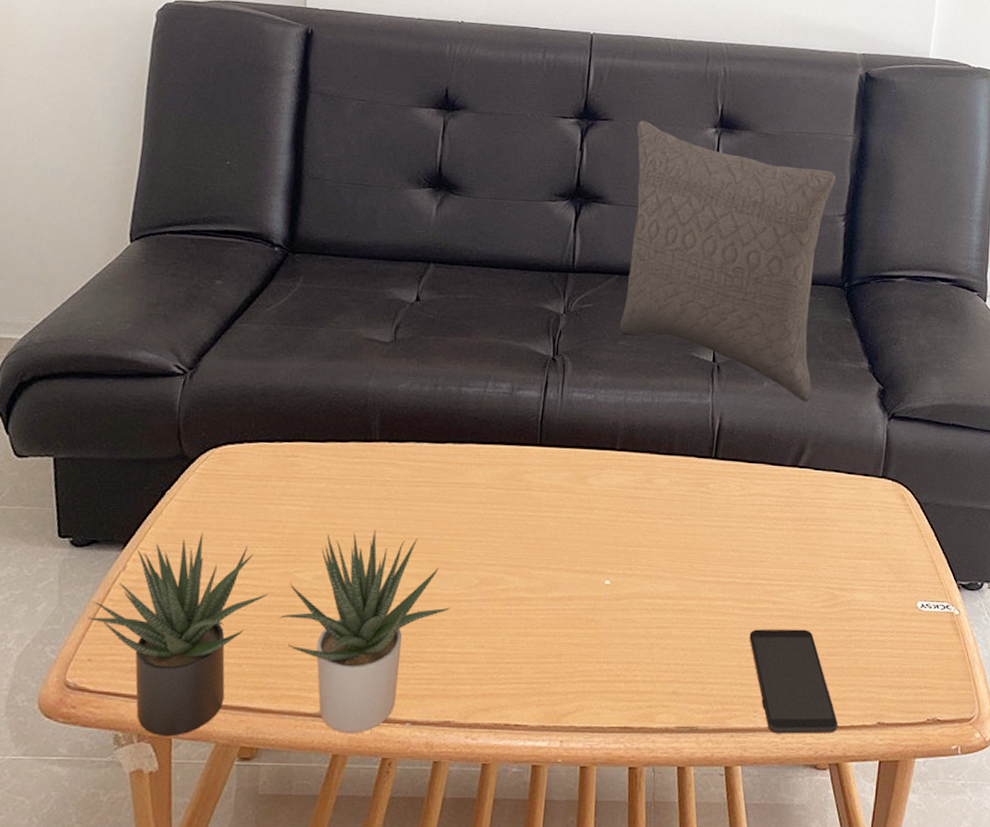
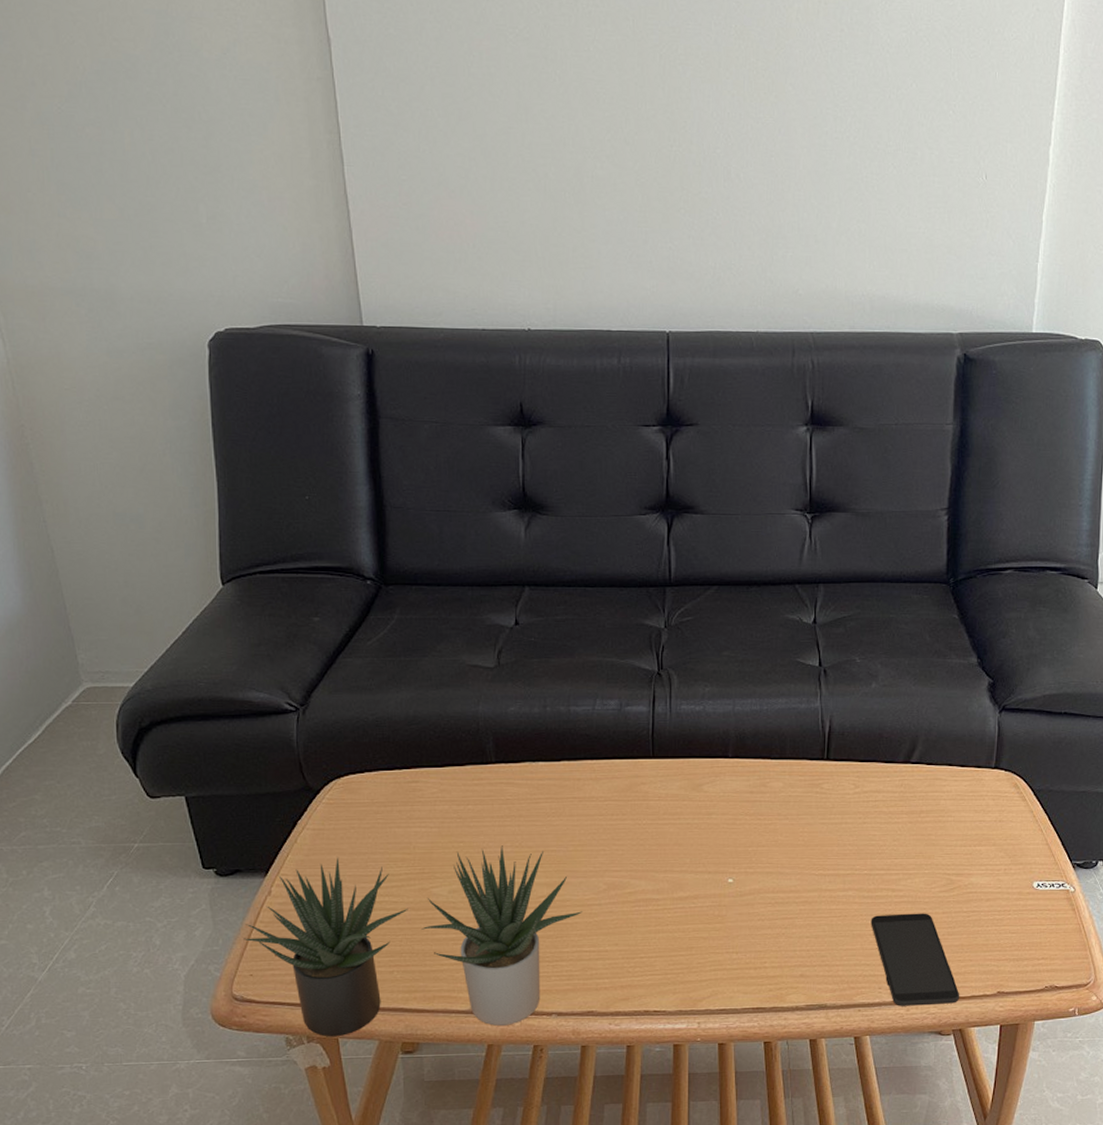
pillow: present [619,120,836,402] -> none [722,423,936,700]

